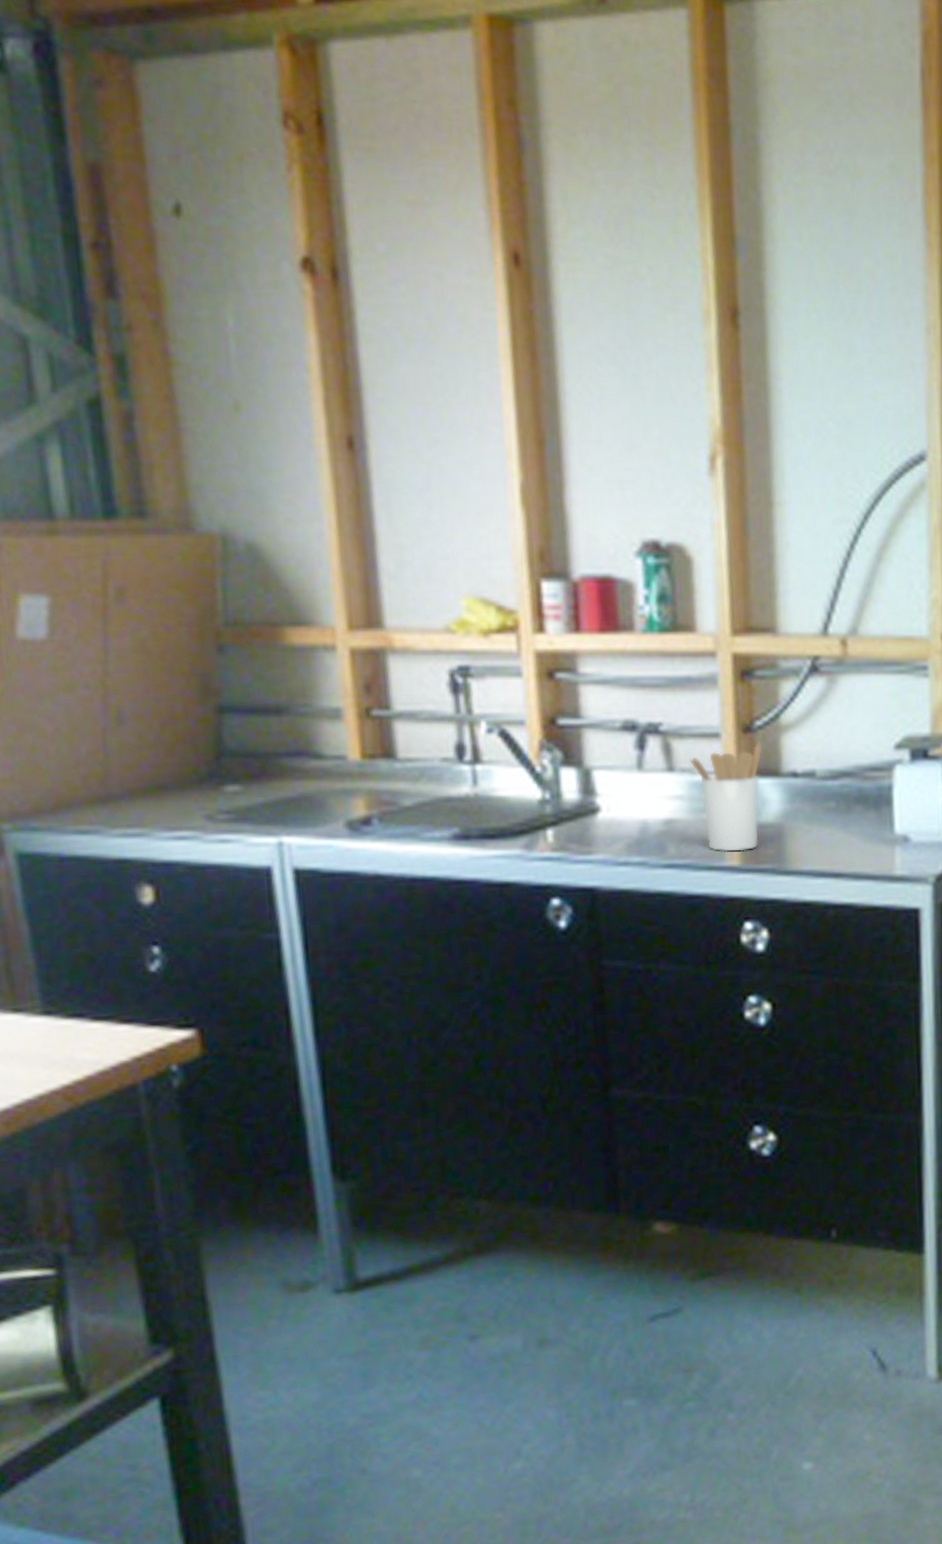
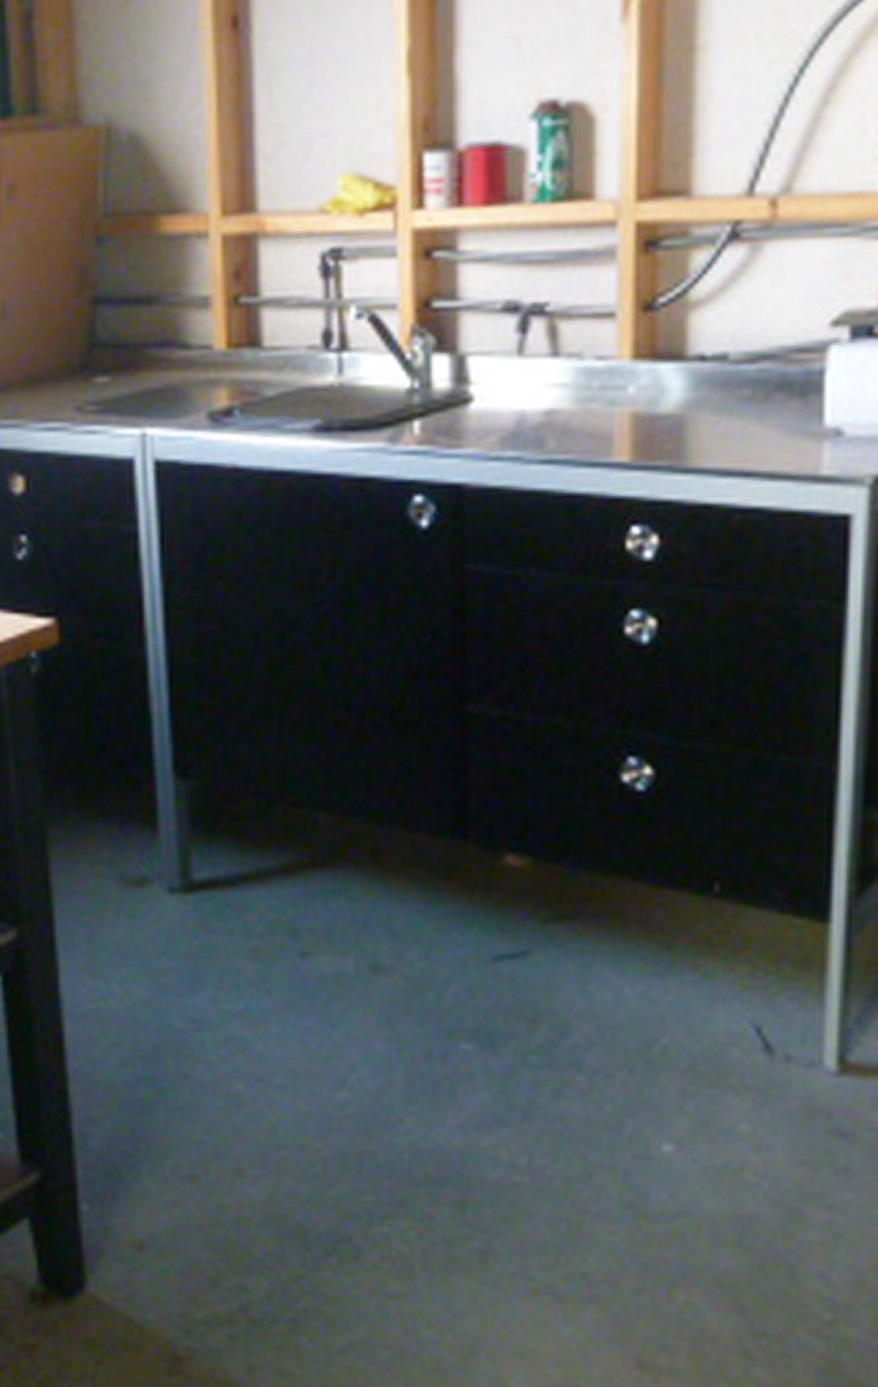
utensil holder: present [688,742,763,852] -> none [577,321,666,447]

